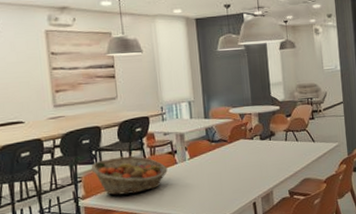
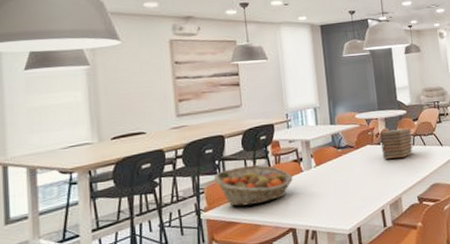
book stack: none [253,123,286,154] -> present [380,128,414,160]

